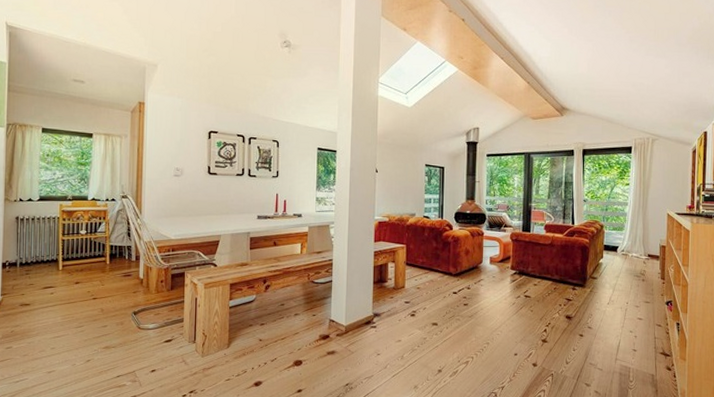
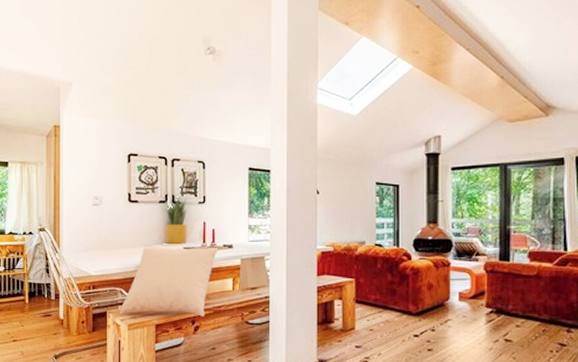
cushion: none [196,214,289,277] -> present [119,246,219,317]
planter: none [241,171,262,214] -> present [164,197,187,245]

